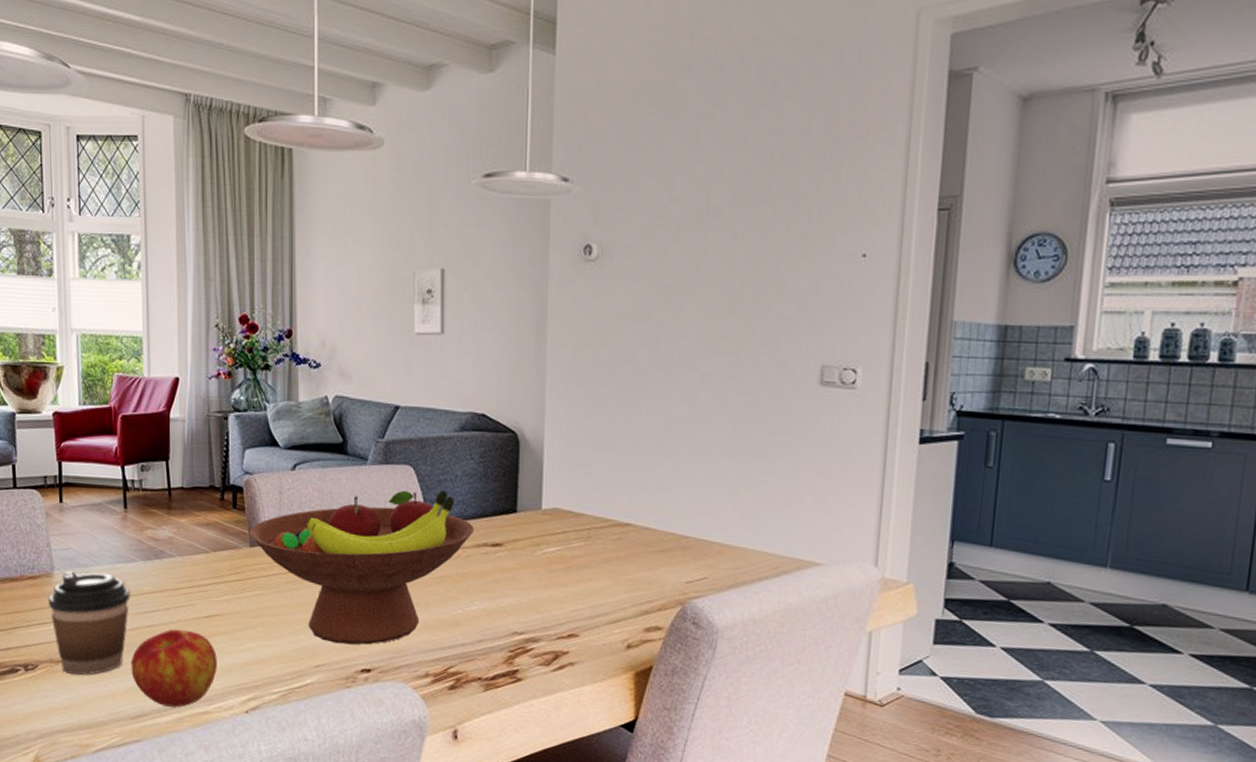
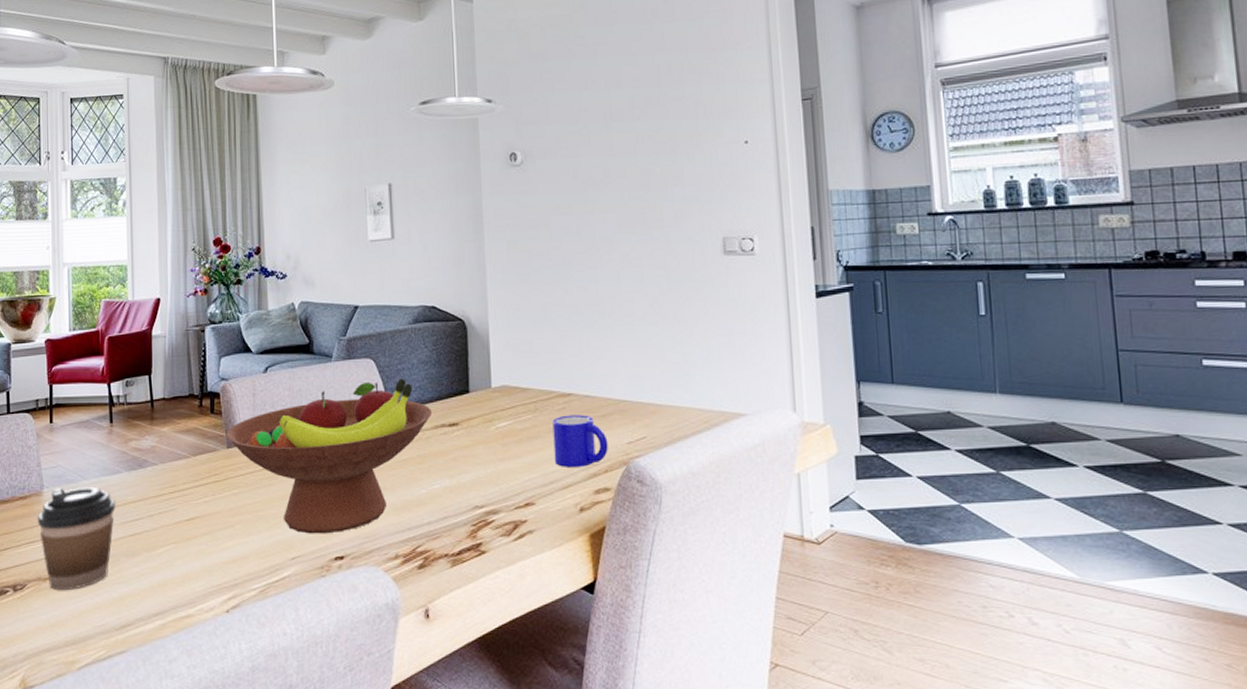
apple: present [131,629,217,707] -> none [116,535,198,614]
mug: none [604,546,665,603] -> present [552,415,608,467]

